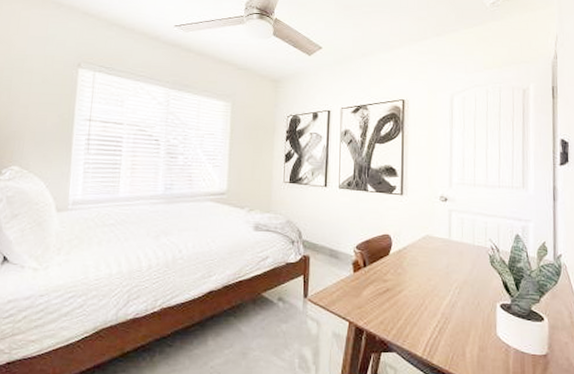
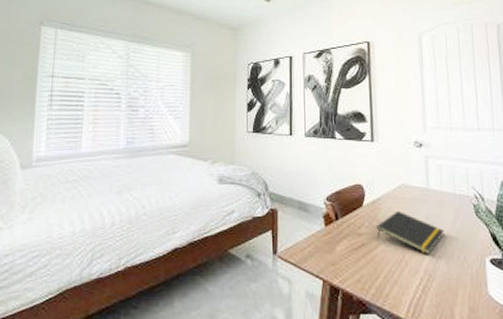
notepad: none [401,259,461,299] -> present [377,210,444,254]

